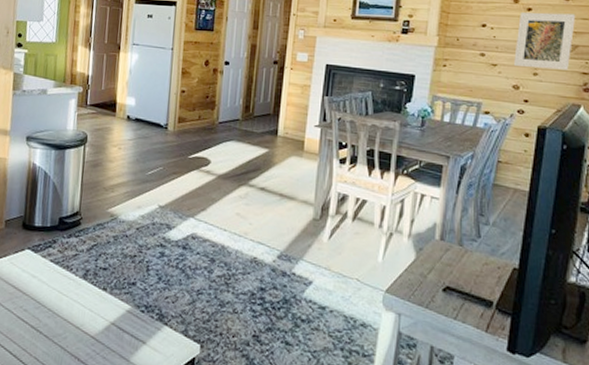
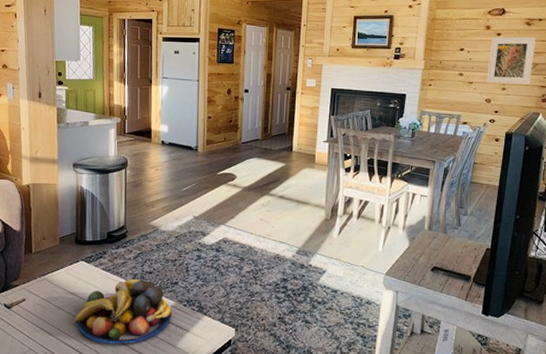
fruit bowl: none [14,274,127,353] -> present [74,278,172,345]

